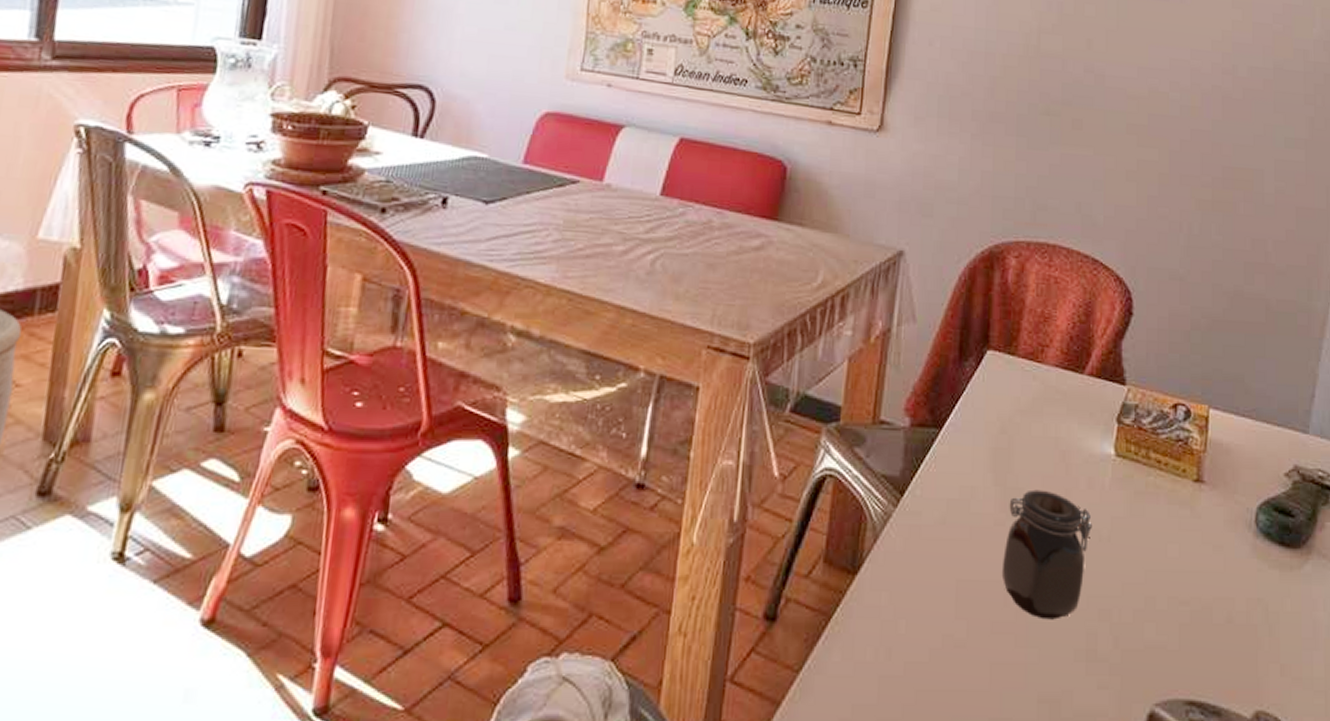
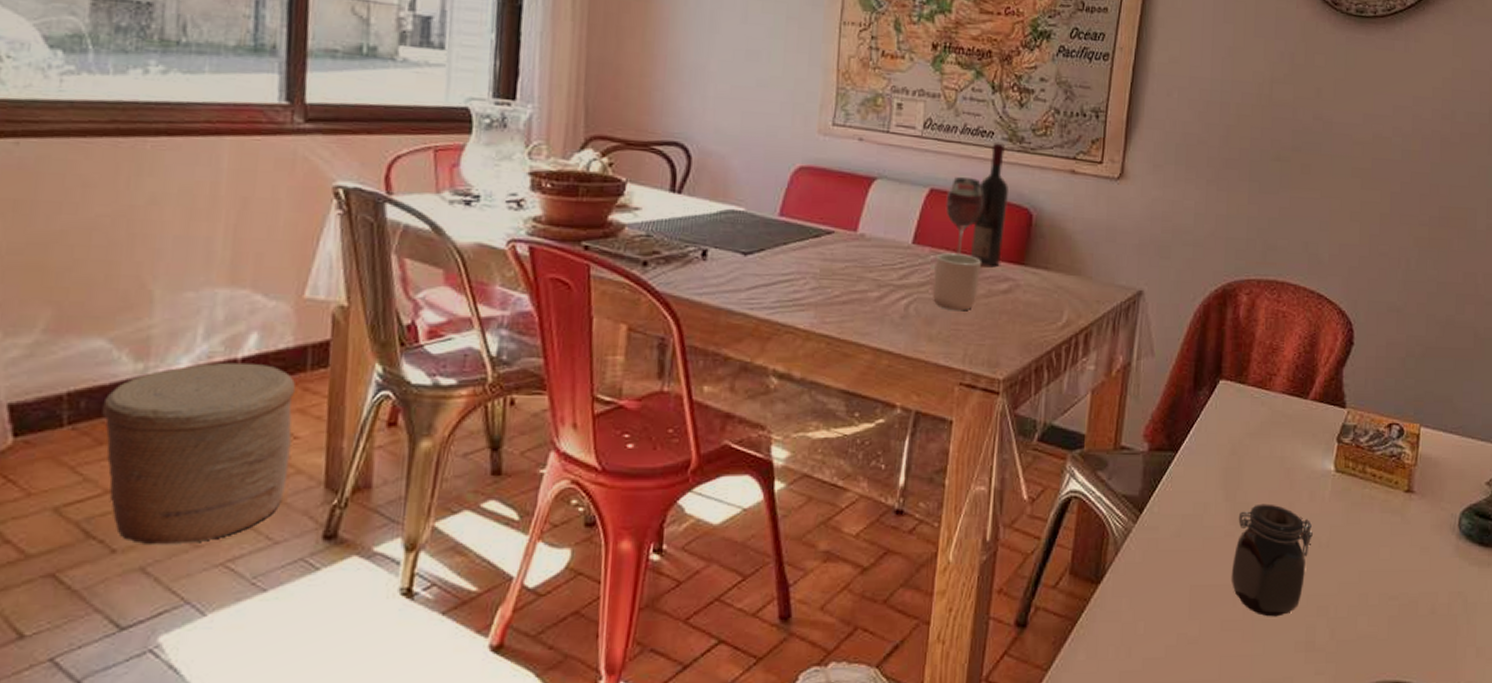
mug: none [679,206,732,267] -> present [932,253,981,310]
wineglass: none [695,126,735,209] -> present [945,177,983,255]
wine bottle: none [720,90,762,221] -> present [970,141,1008,266]

